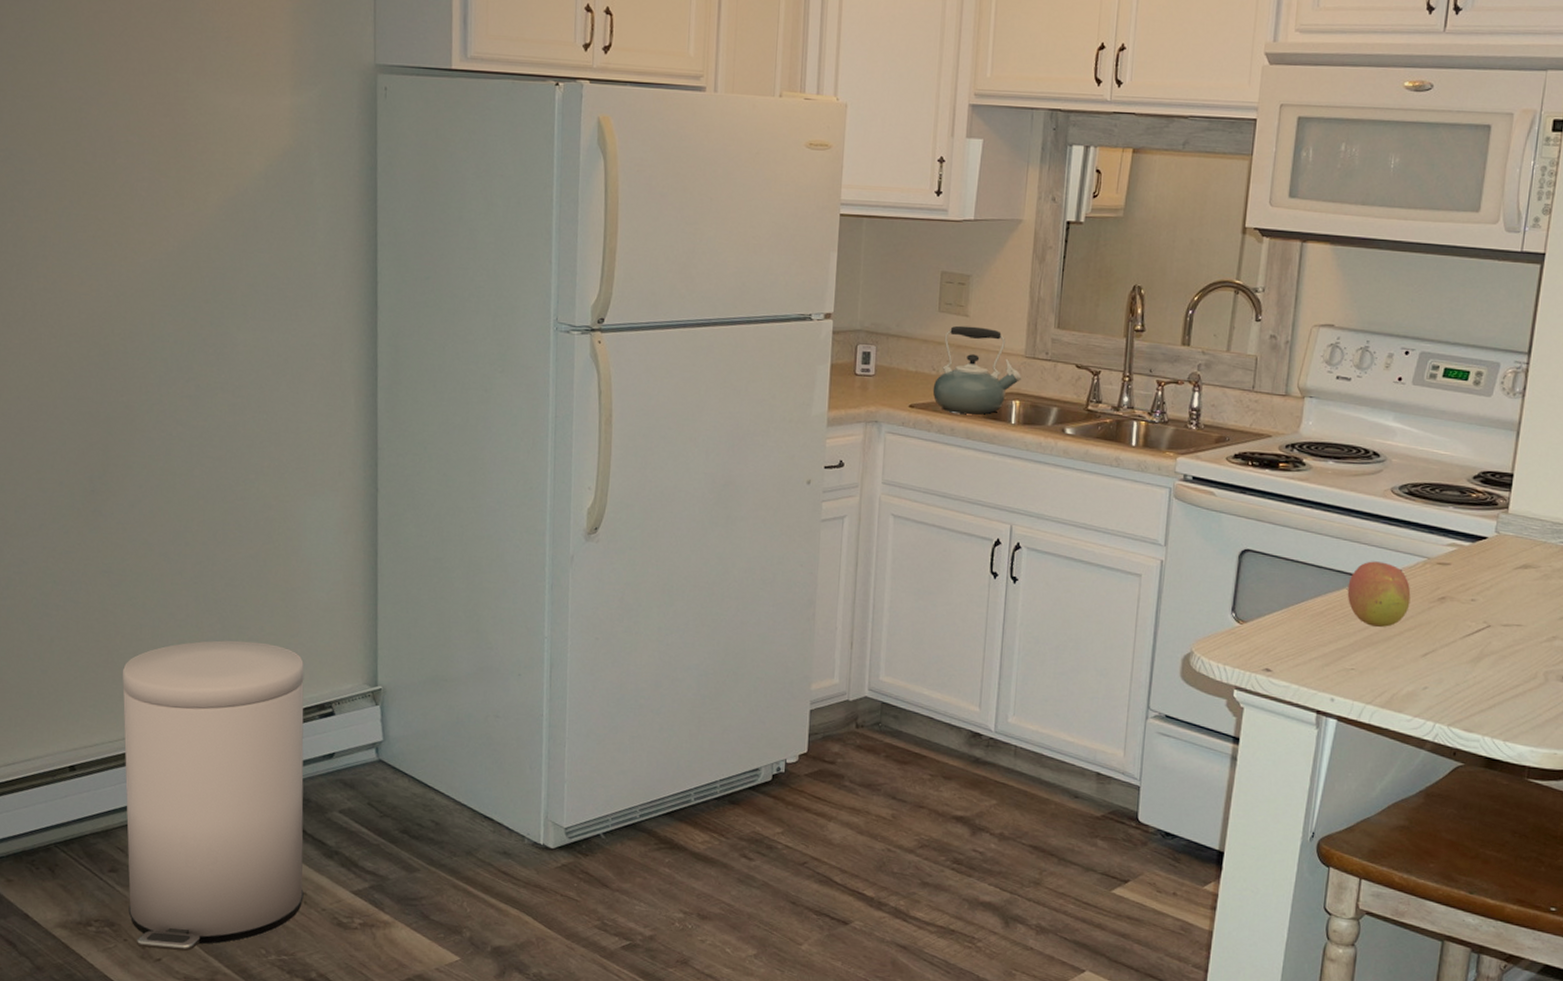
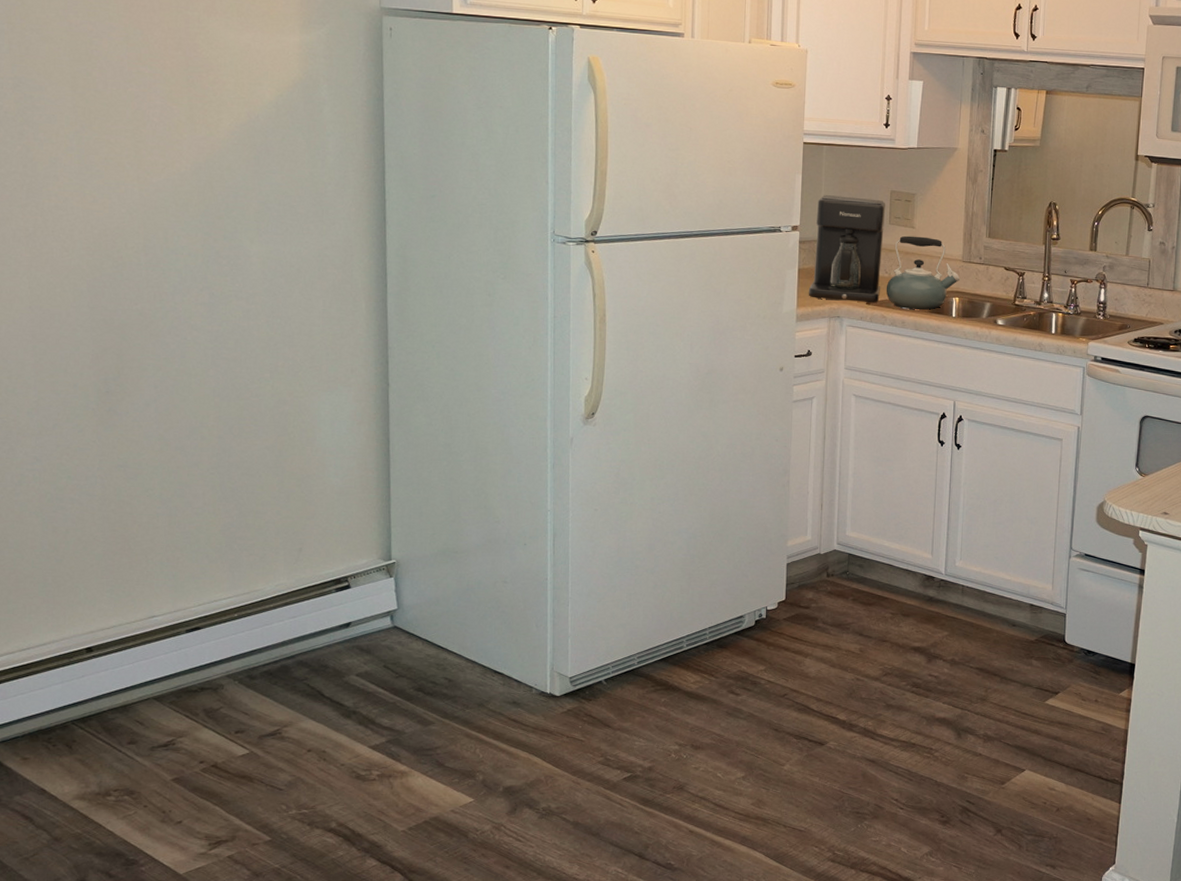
pedal bin: present [122,640,304,952] -> none [139,524,323,813]
coffee maker: none [841,277,936,406] -> present [808,195,886,304]

